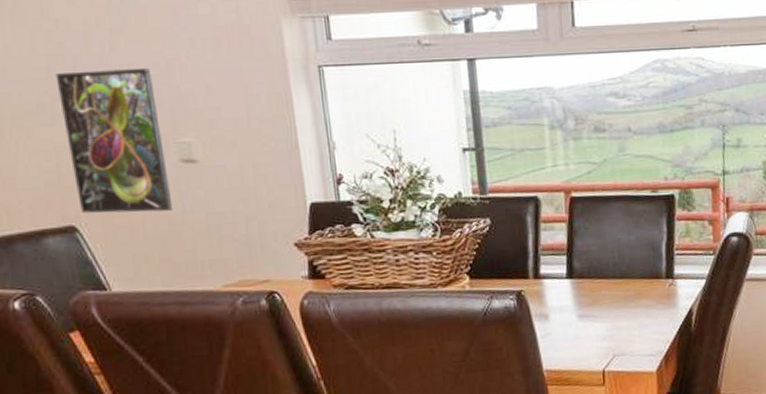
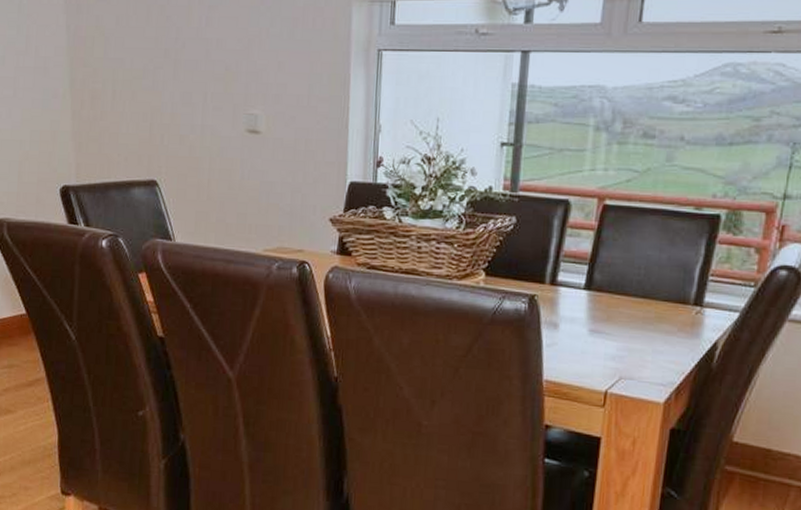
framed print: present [55,69,173,213] -> none [160,43,235,176]

